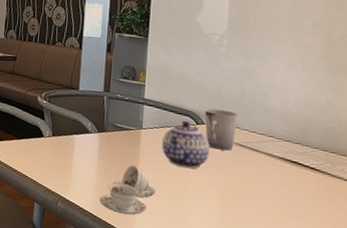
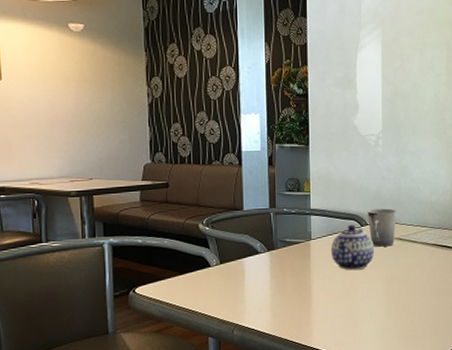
cup set: present [99,165,156,215] -> none [276,277,329,328]

